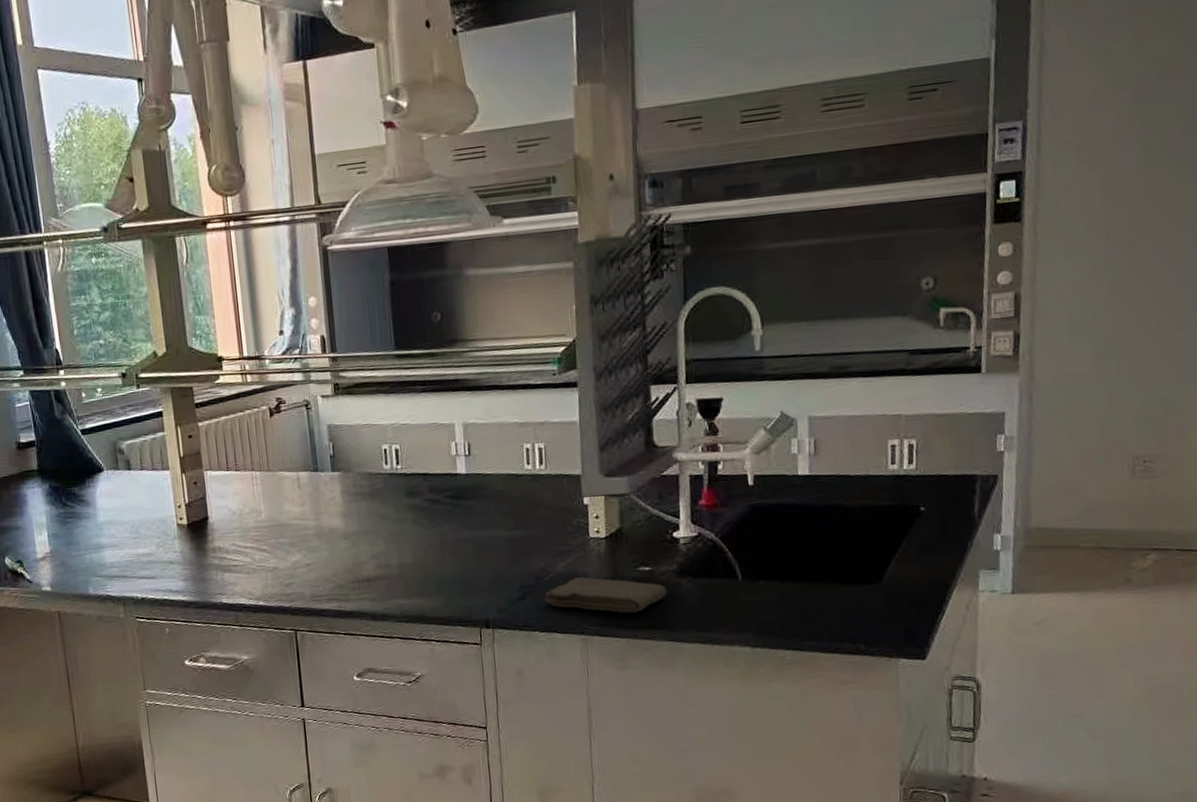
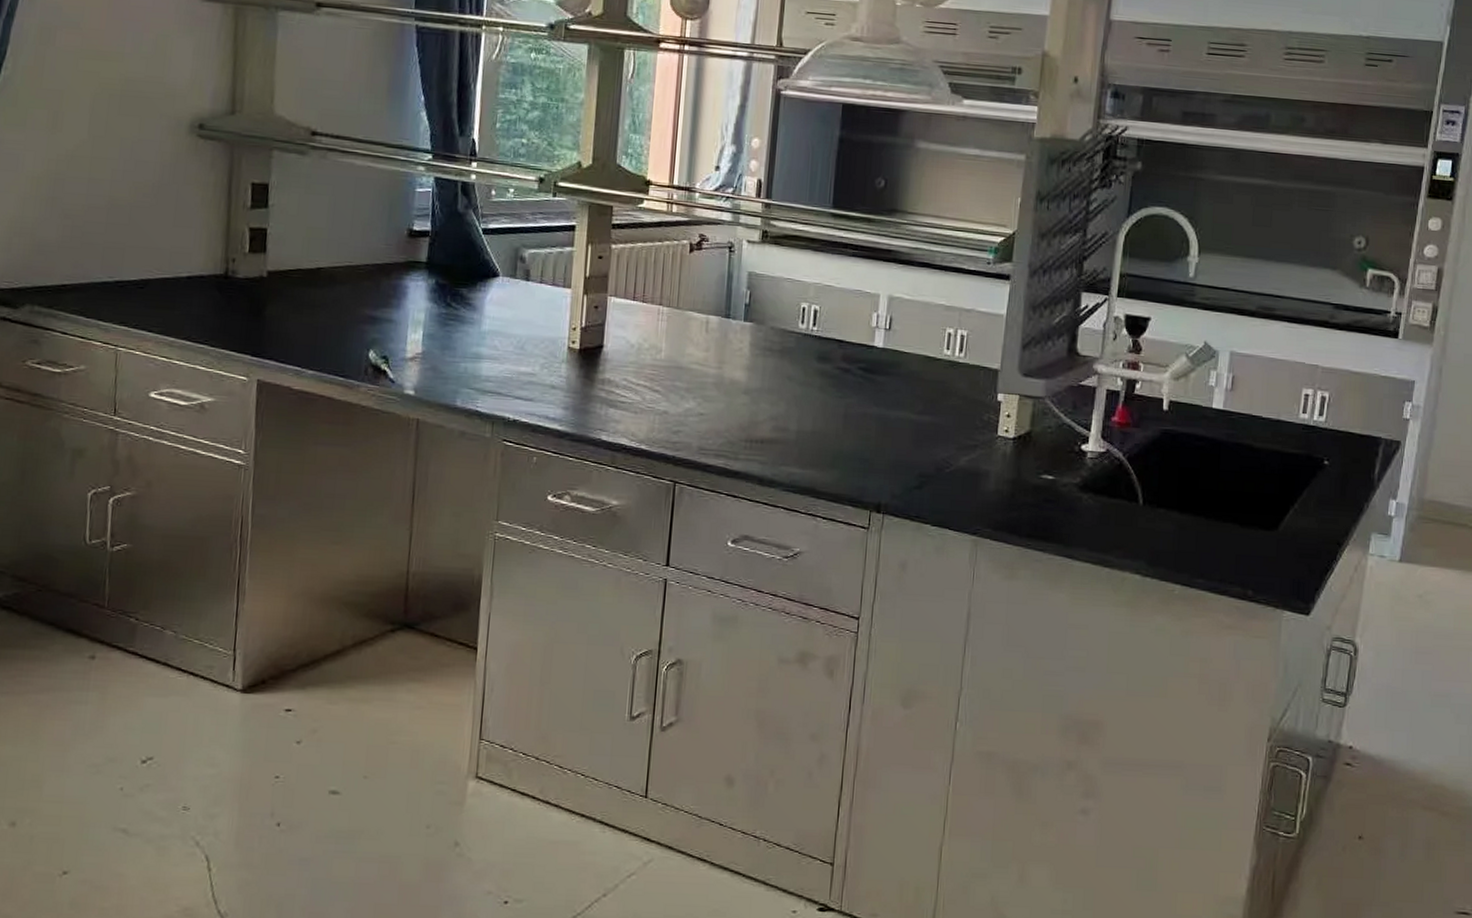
washcloth: present [545,577,667,613] -> none [942,475,1067,521]

